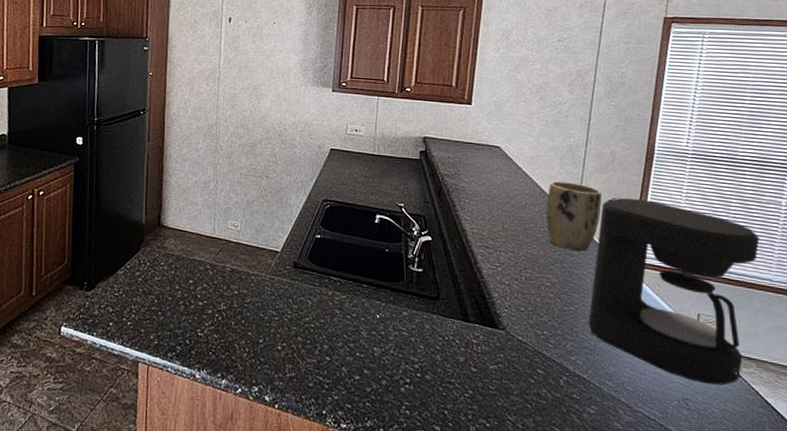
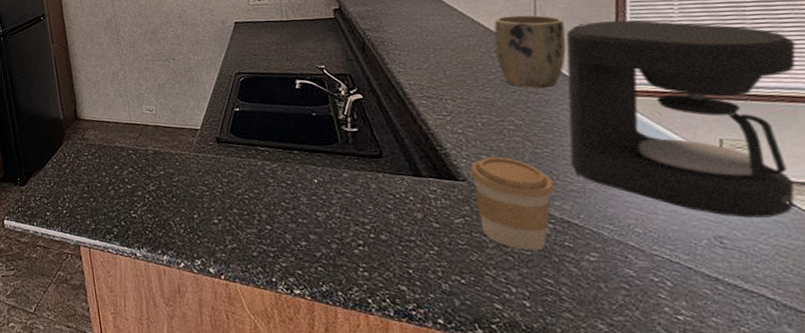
coffee cup: none [509,310,573,400] -> present [469,157,555,250]

